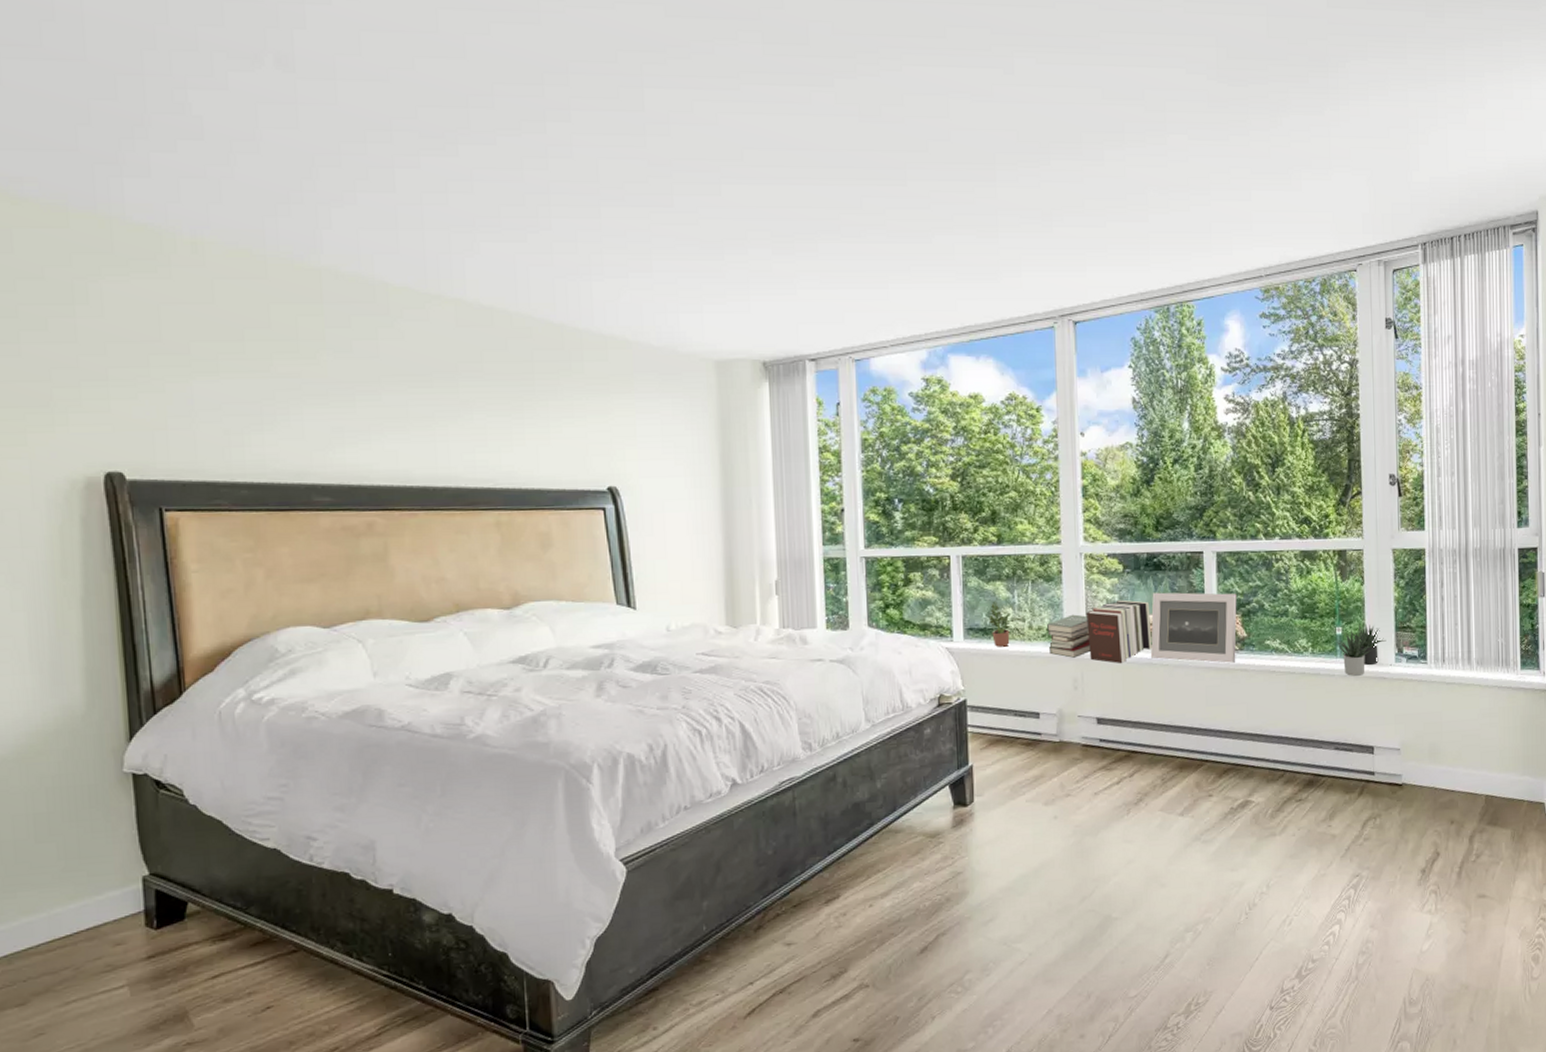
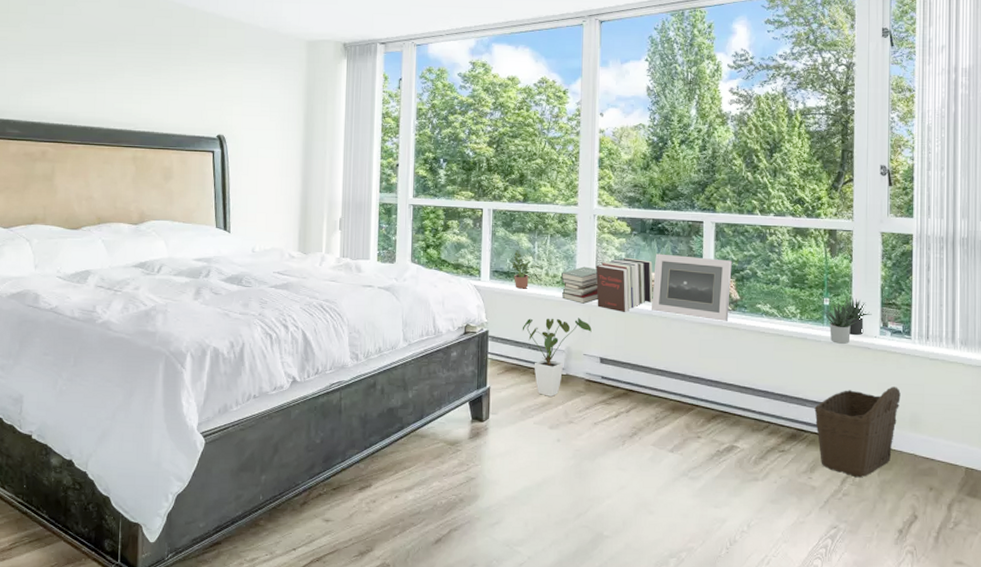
house plant: none [1005,674,1086,769] -> present [522,318,592,397]
wicker basket: none [1331,717,1419,819] -> present [814,387,901,477]

